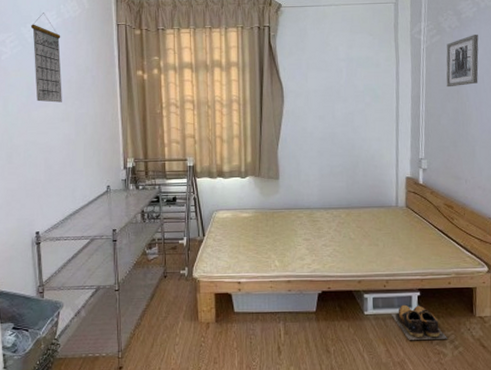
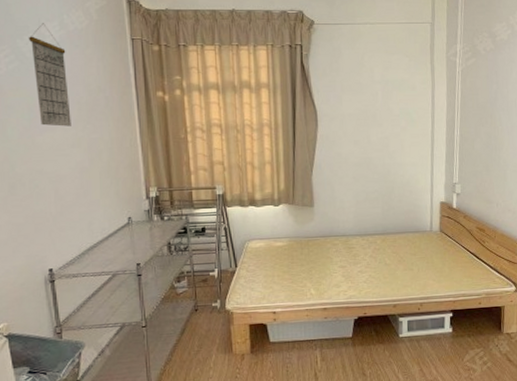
shoes: present [390,304,447,340] -> none [424,325,477,359]
wall art: present [446,35,479,88] -> none [480,58,512,112]

